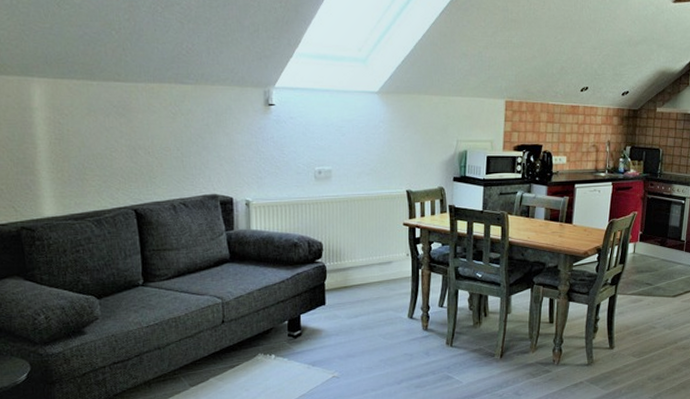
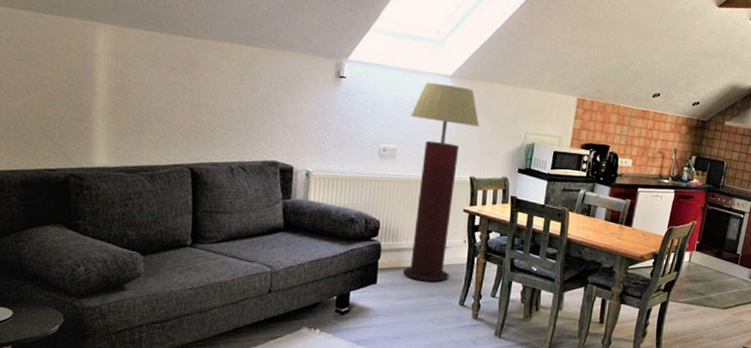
floor lamp: none [342,100,411,298] -> present [402,82,480,282]

